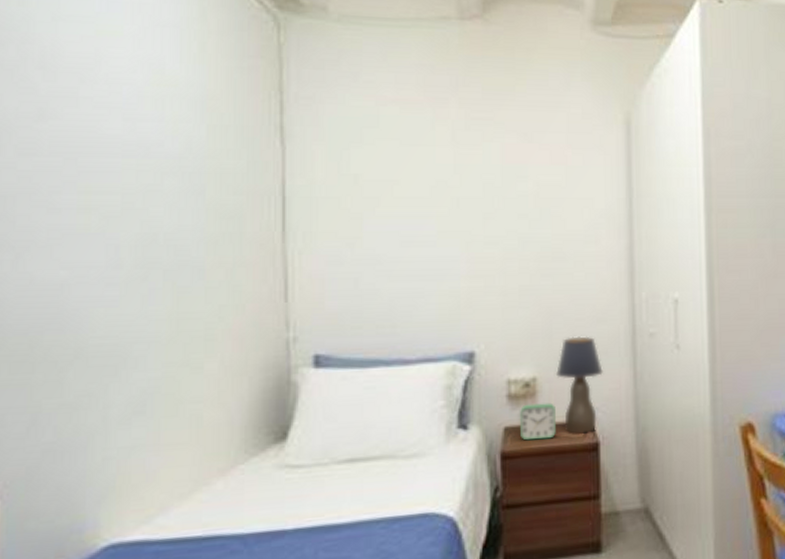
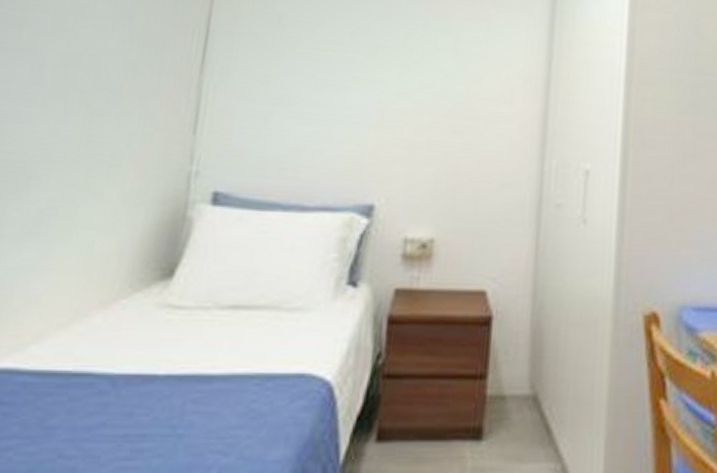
alarm clock: present [520,402,556,441] -> none [410,266,451,307]
table lamp: present [556,336,603,435] -> none [455,199,504,306]

